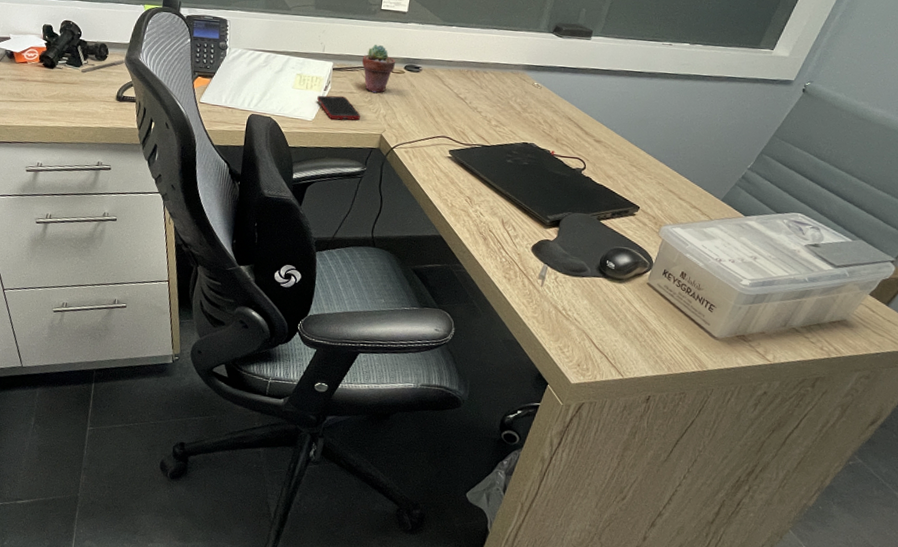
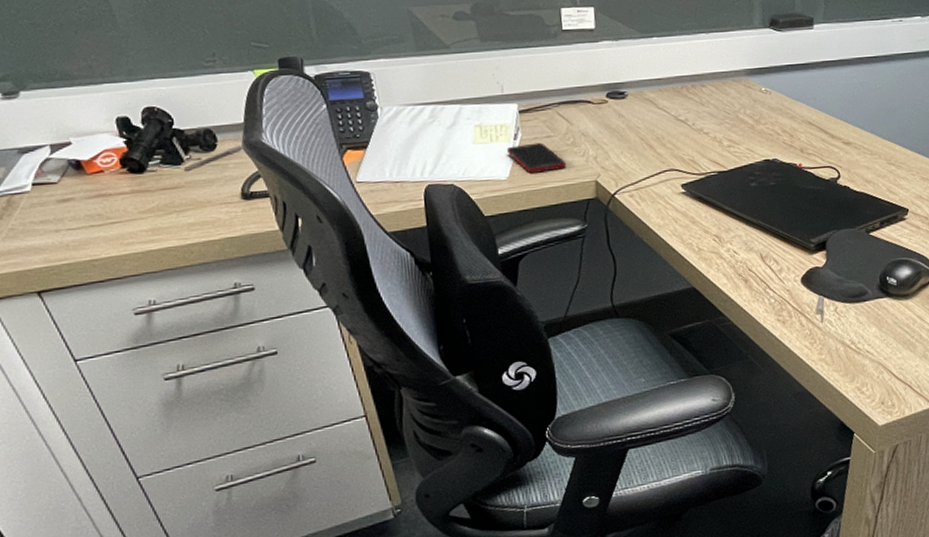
potted succulent: present [362,45,396,93] -> none [553,73,595,133]

